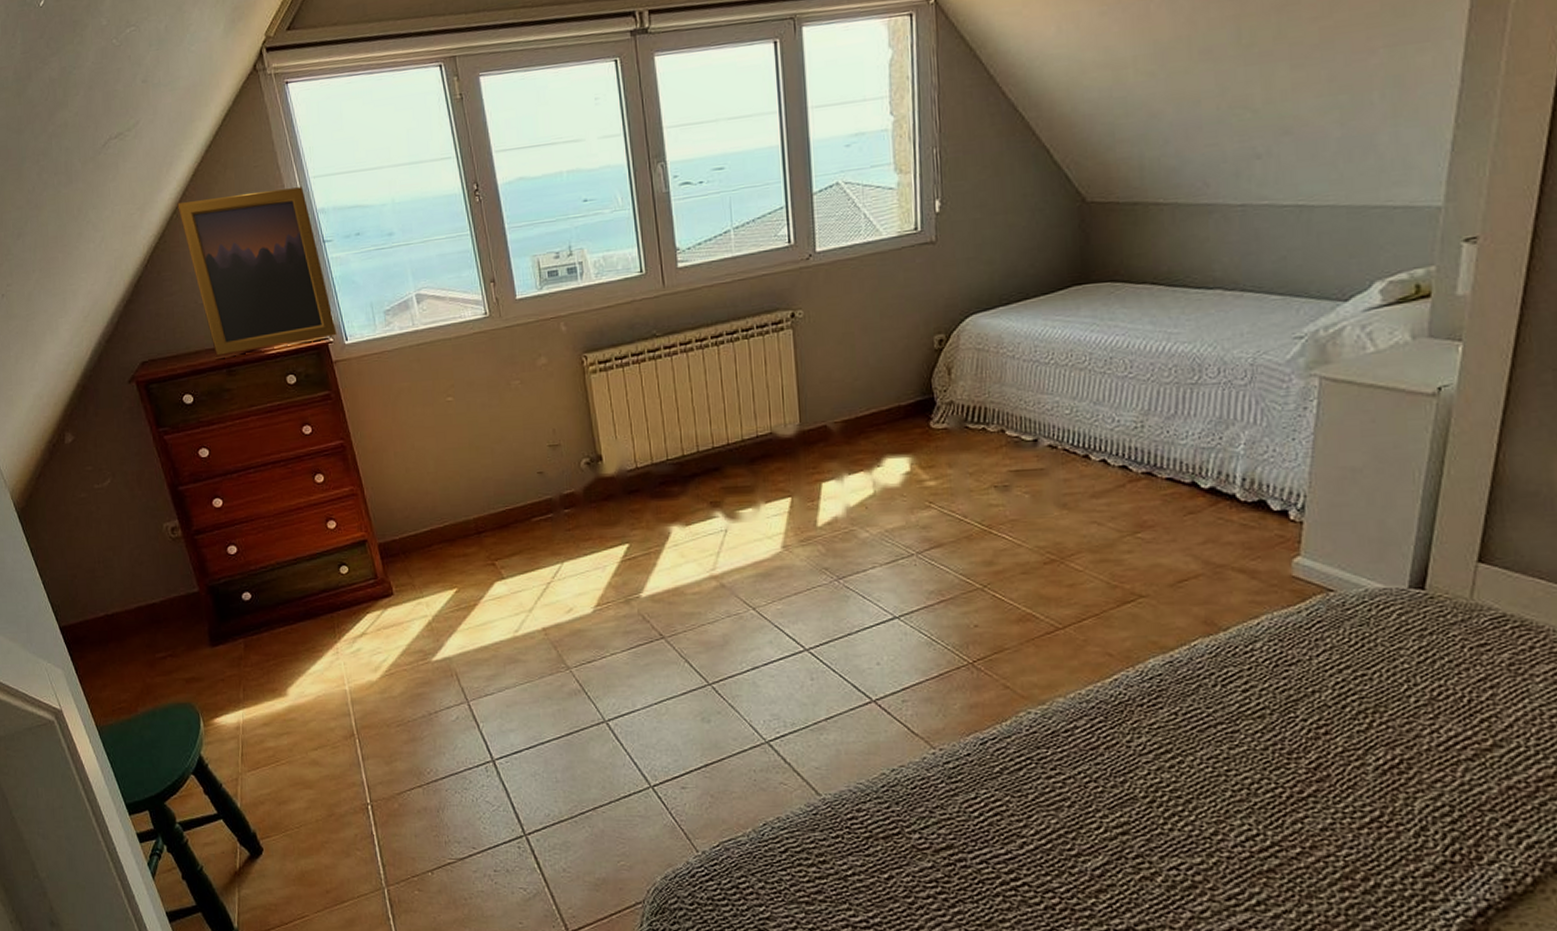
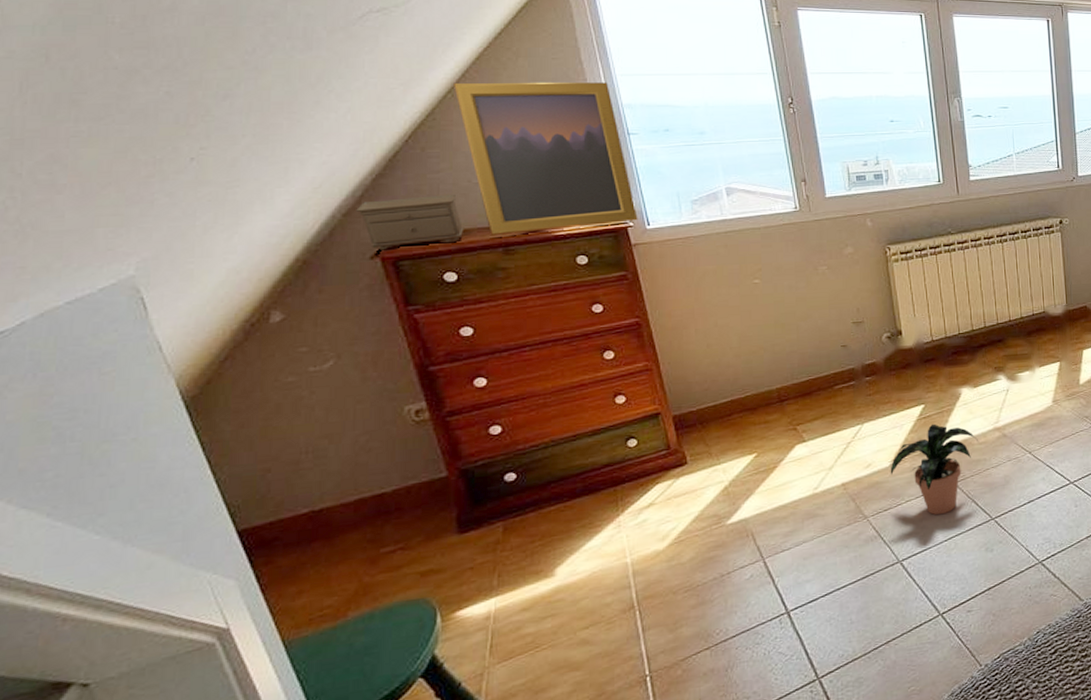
jewelry box: none [115,316,196,376] -> present [356,194,464,252]
potted plant: none [593,567,693,674] -> present [890,423,979,515]

